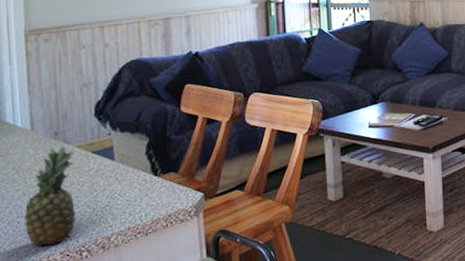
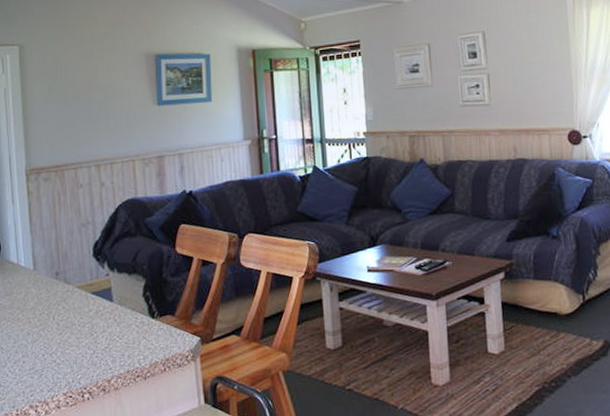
fruit: present [23,146,77,247] -> none [28,286,78,387]

